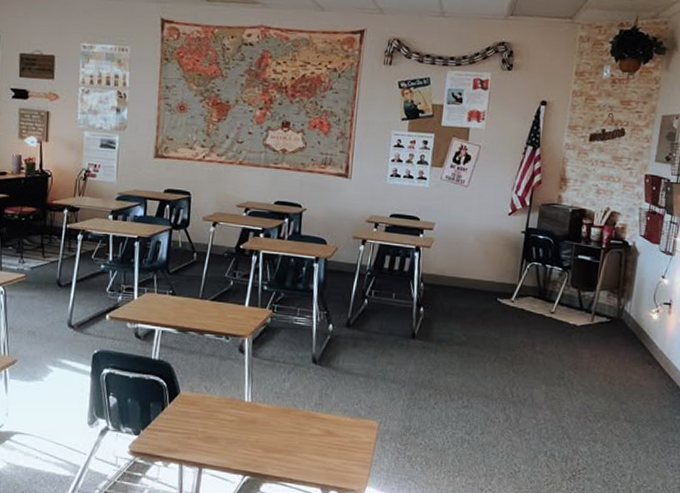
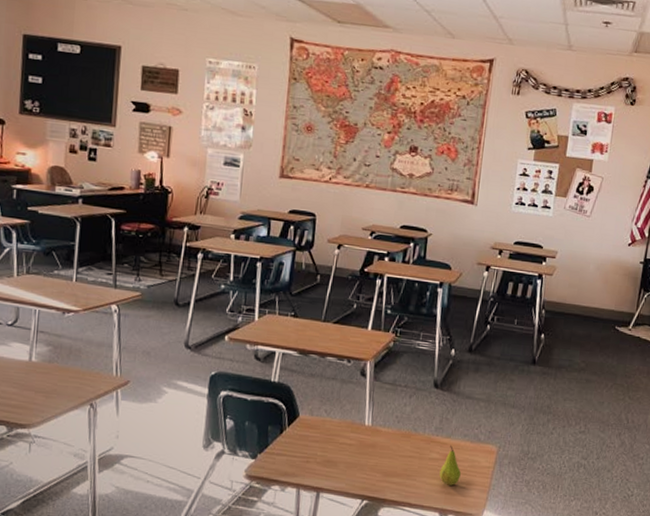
fruit: none [320,421,342,461] -> present [439,445,461,486]

